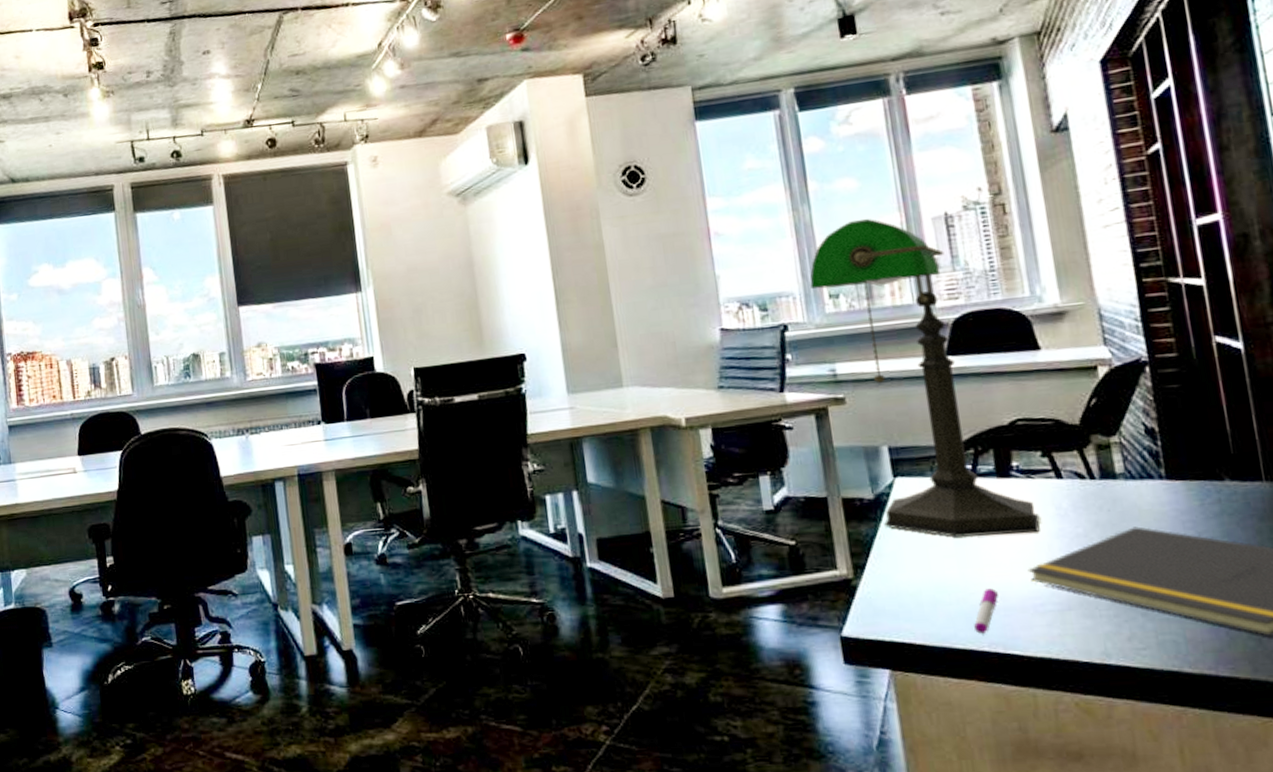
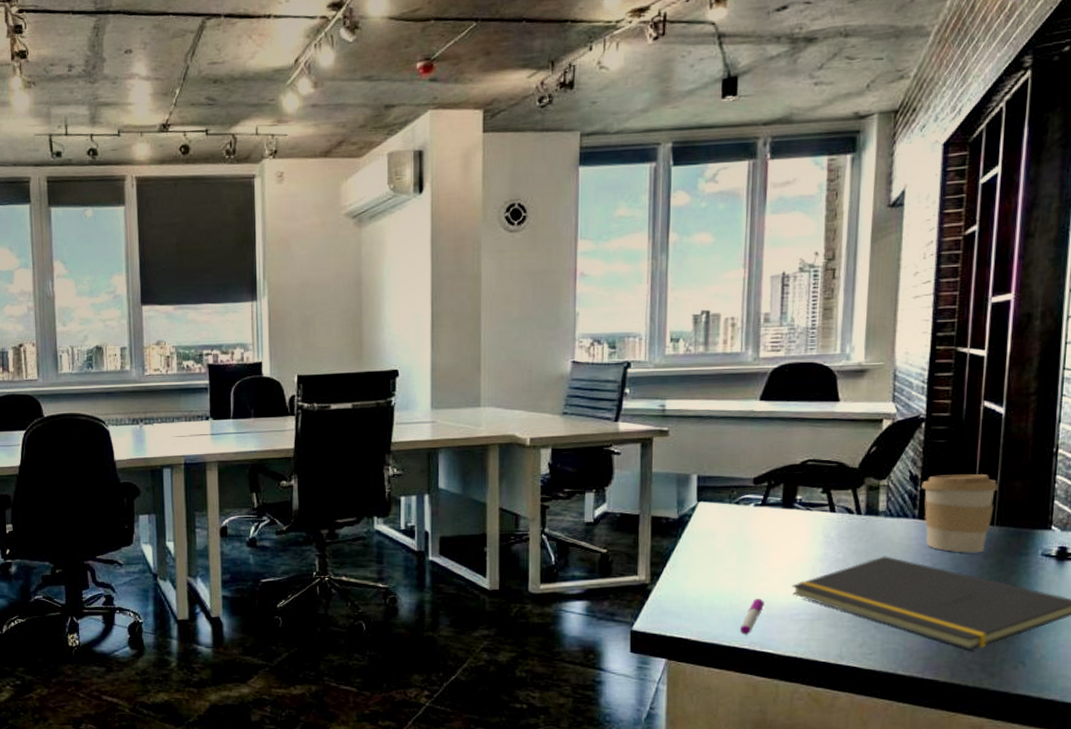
desk lamp: present [809,218,1040,537] -> none [656,271,810,556]
coffee cup: none [1161,421,1259,517] -> present [921,474,999,553]

